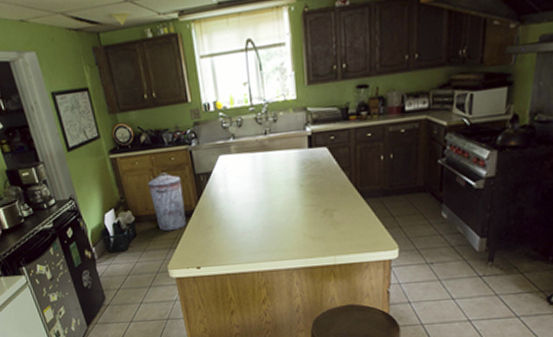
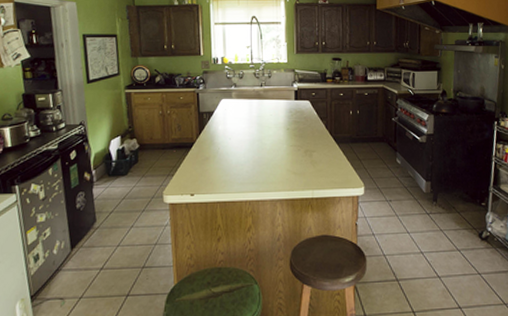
trash can: present [147,172,186,232] -> none [156,109,187,160]

